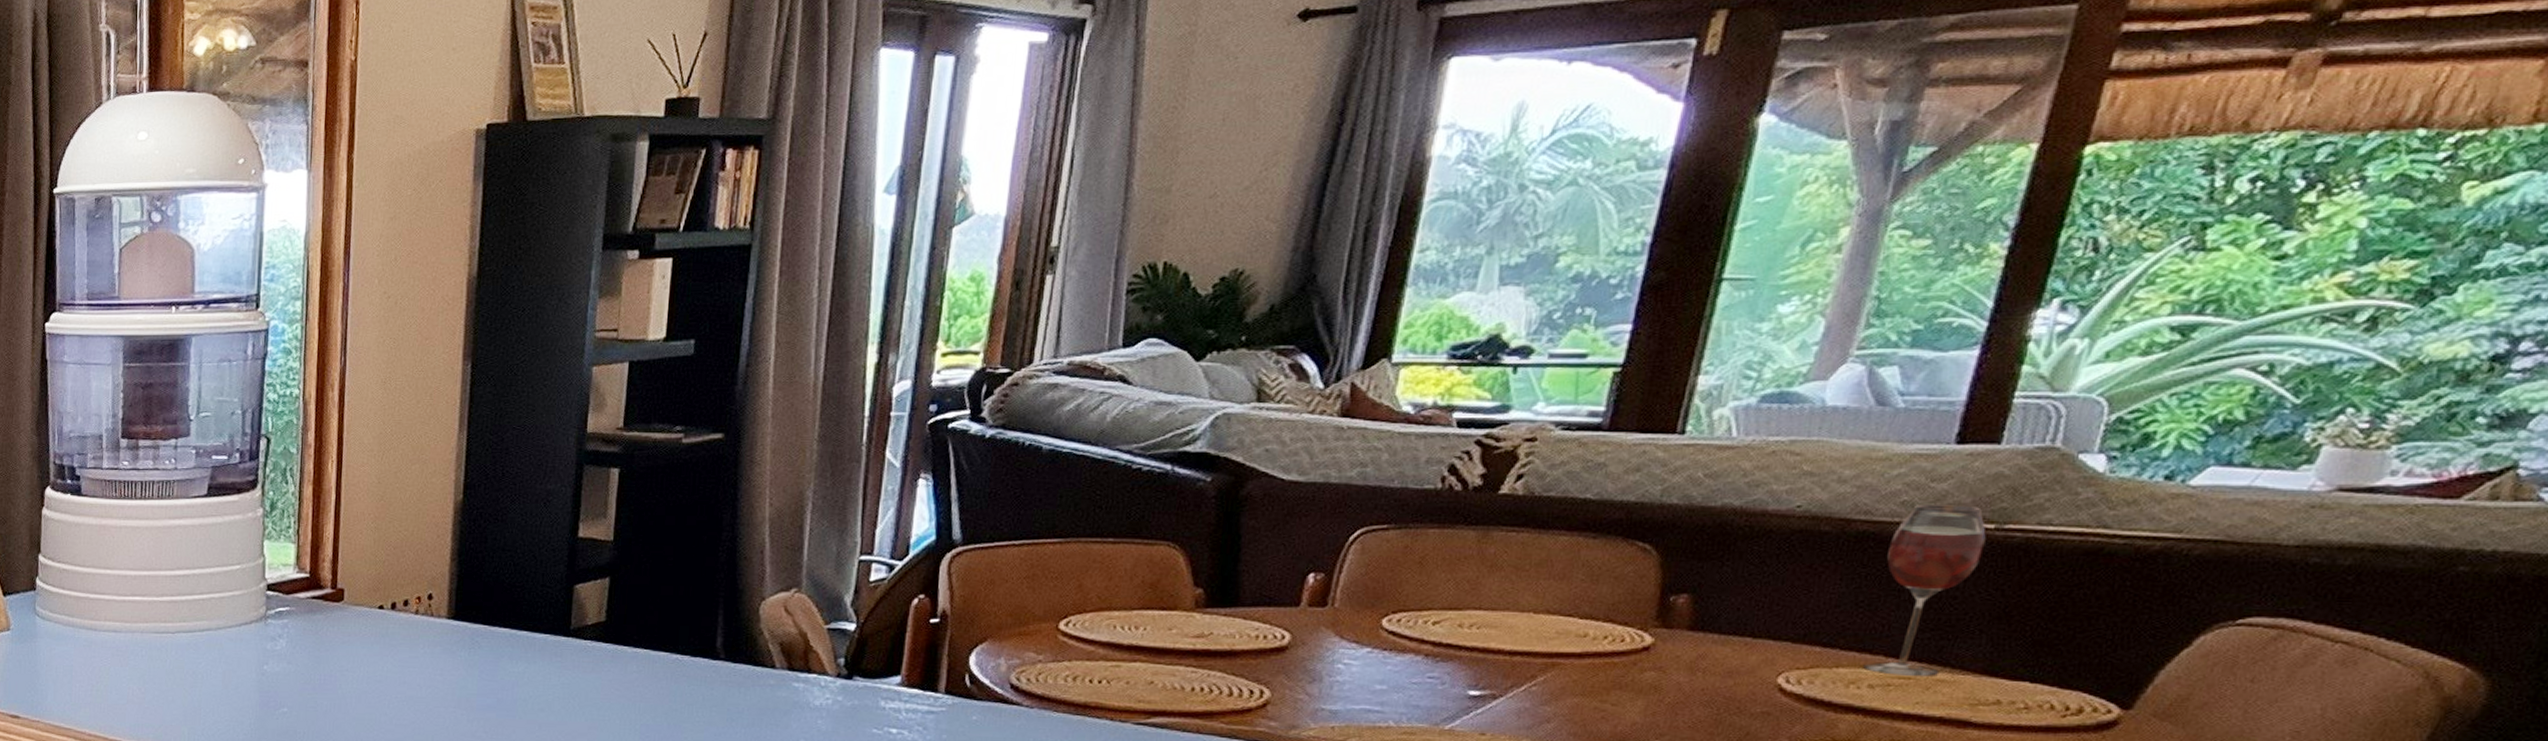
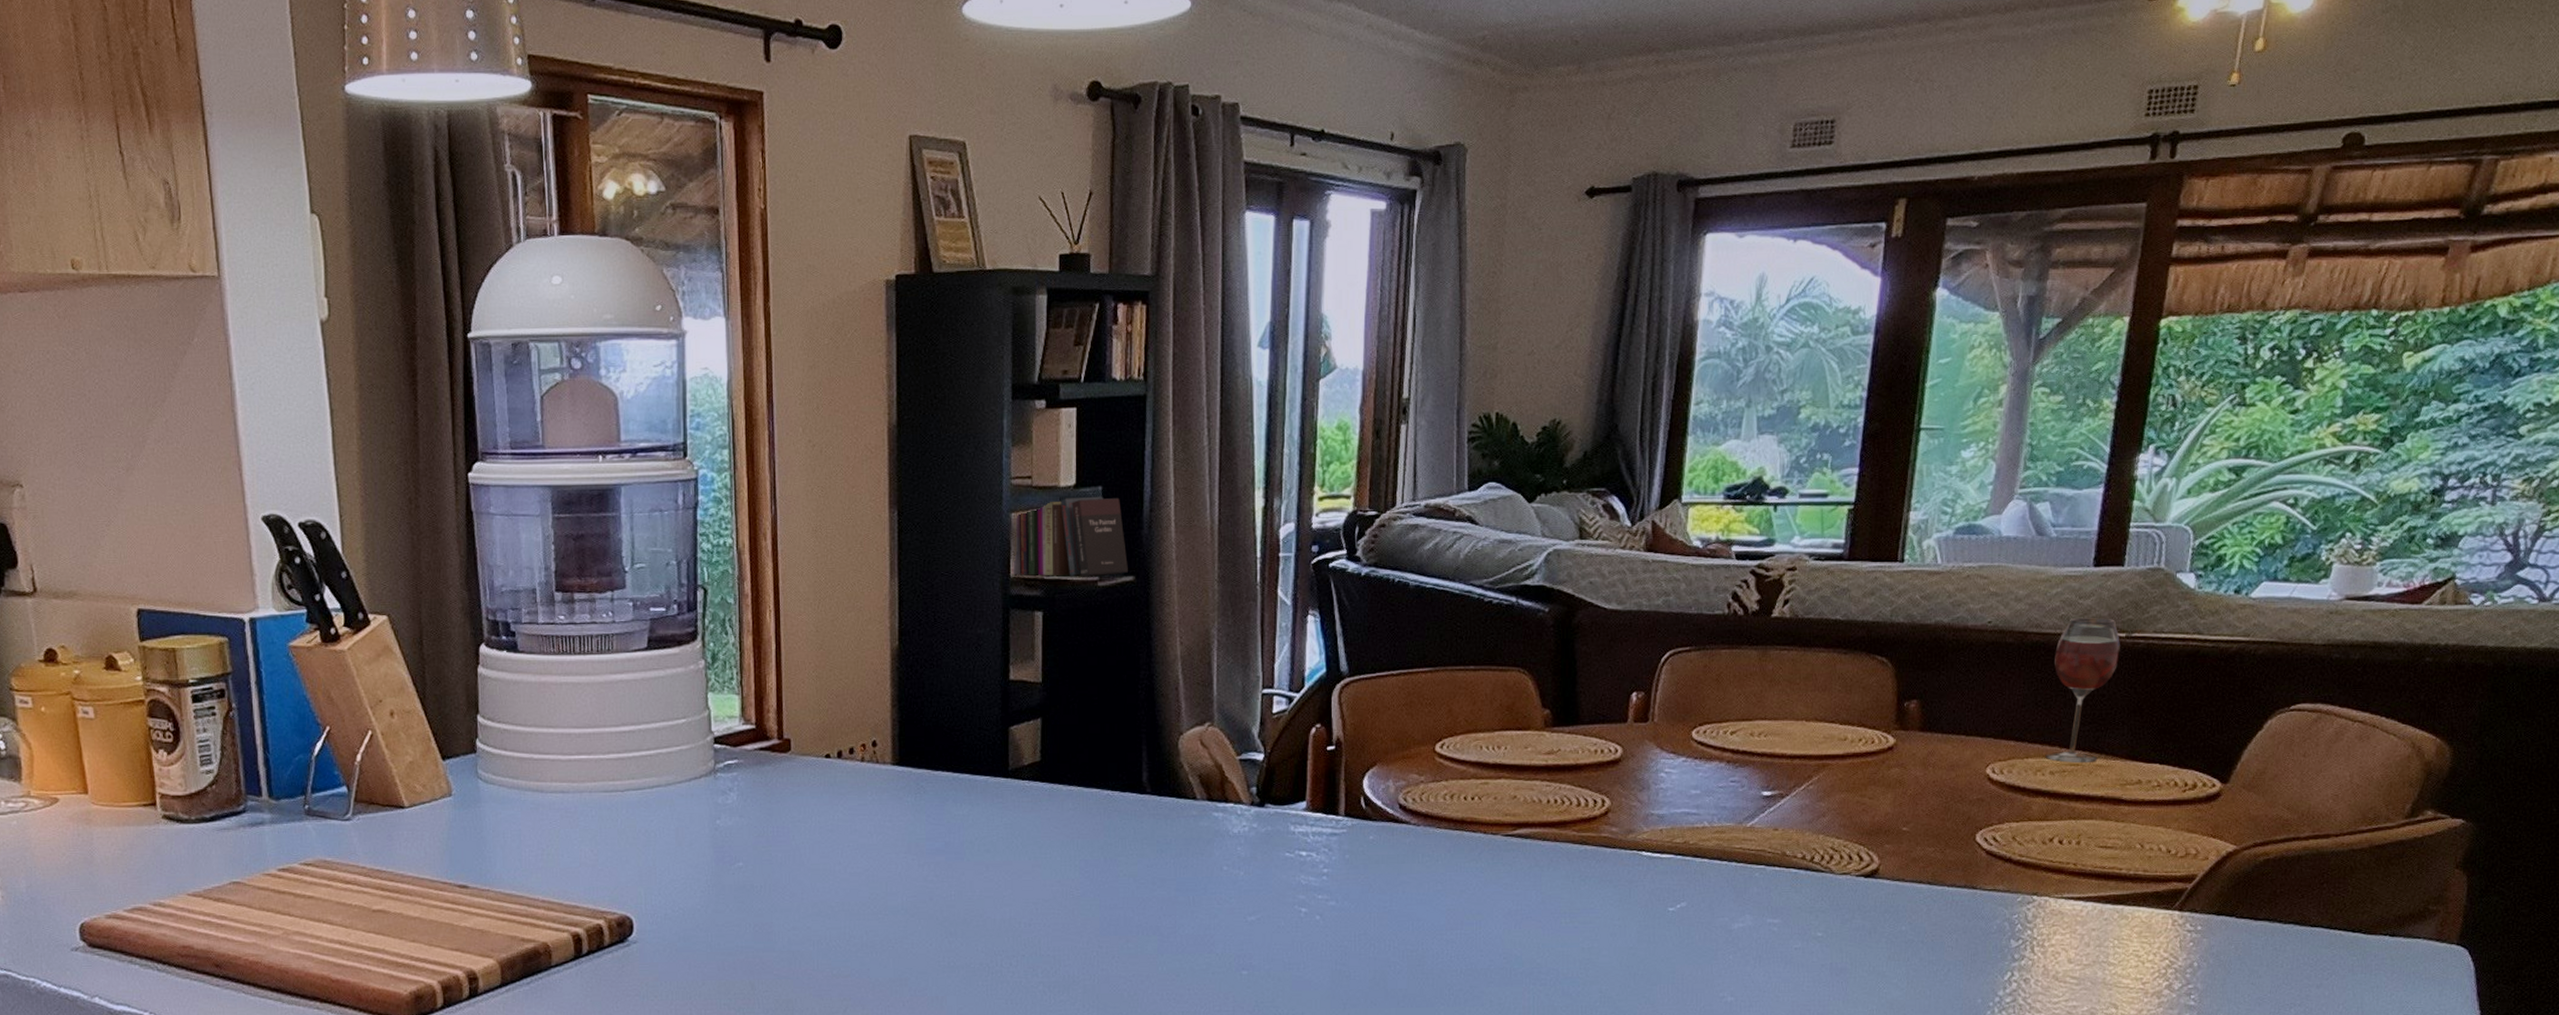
books: none [589,350,717,434] -> present [1012,496,1128,577]

